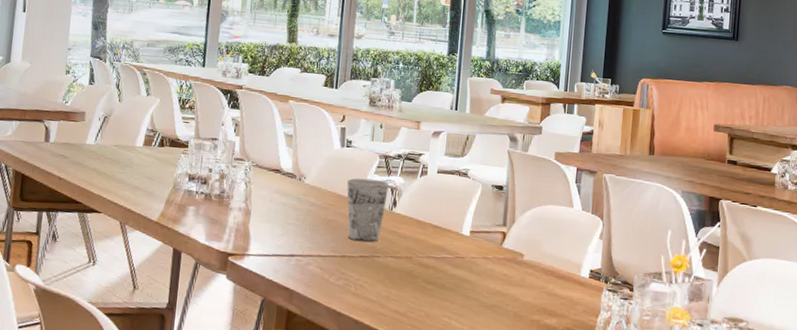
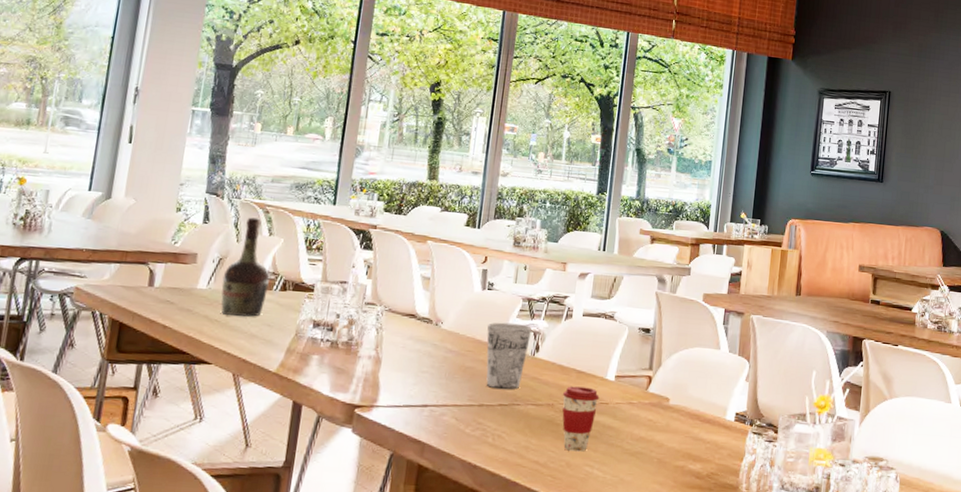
cognac bottle: none [107,79,149,170] -> present [221,217,270,317]
coffee cup: none [420,240,456,303] -> present [562,386,600,452]

